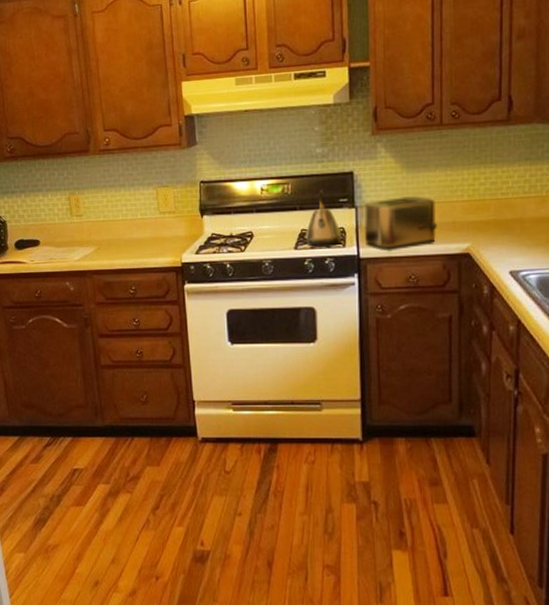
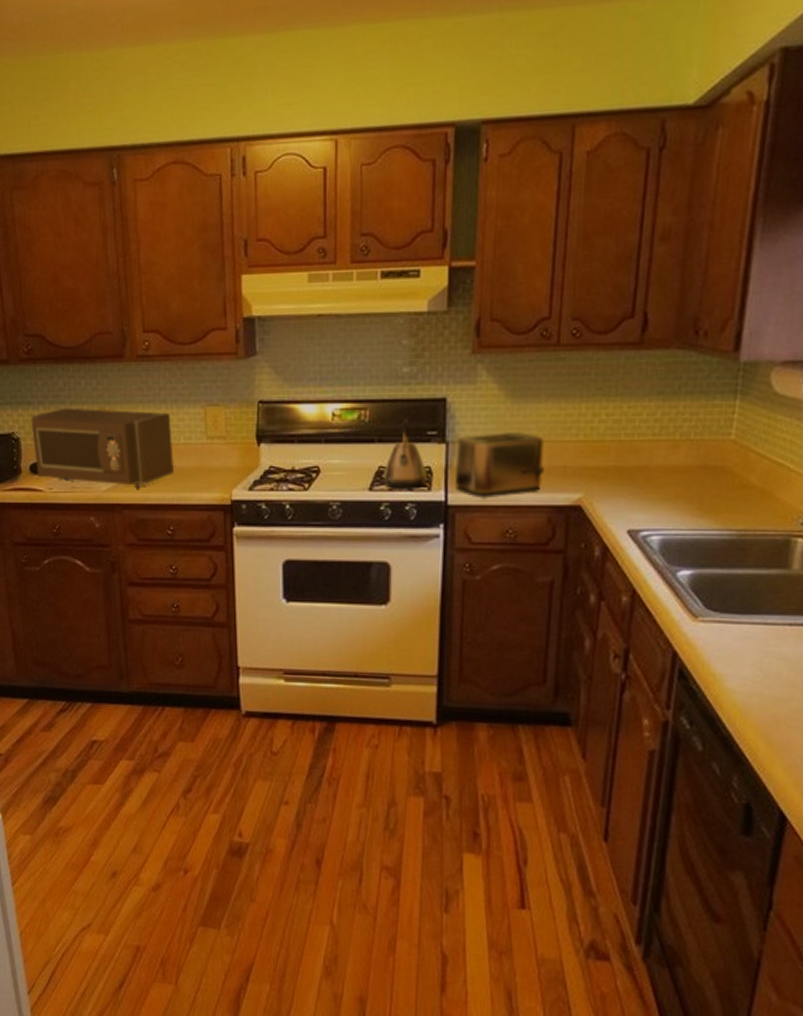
microwave: none [14,194,134,257] -> present [31,407,175,489]

